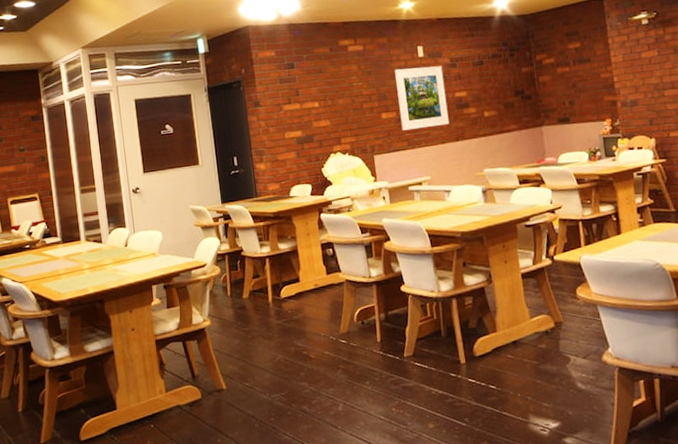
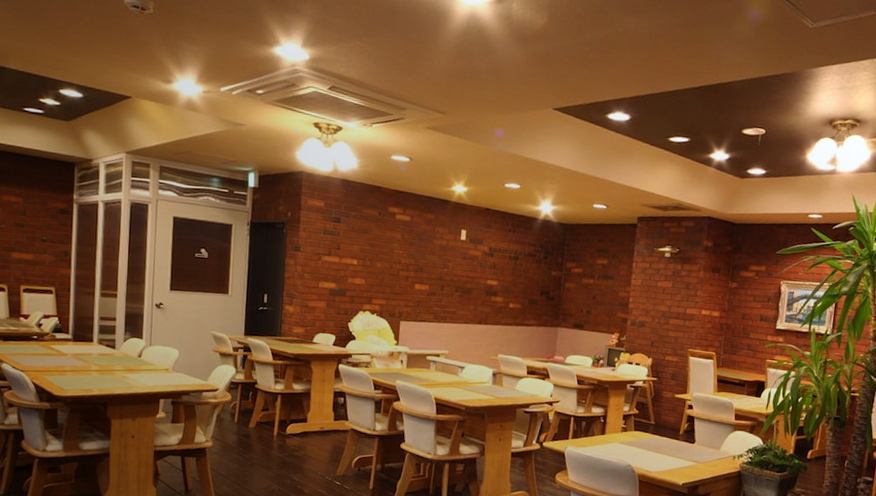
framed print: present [394,66,450,131] -> none [431,246,481,308]

